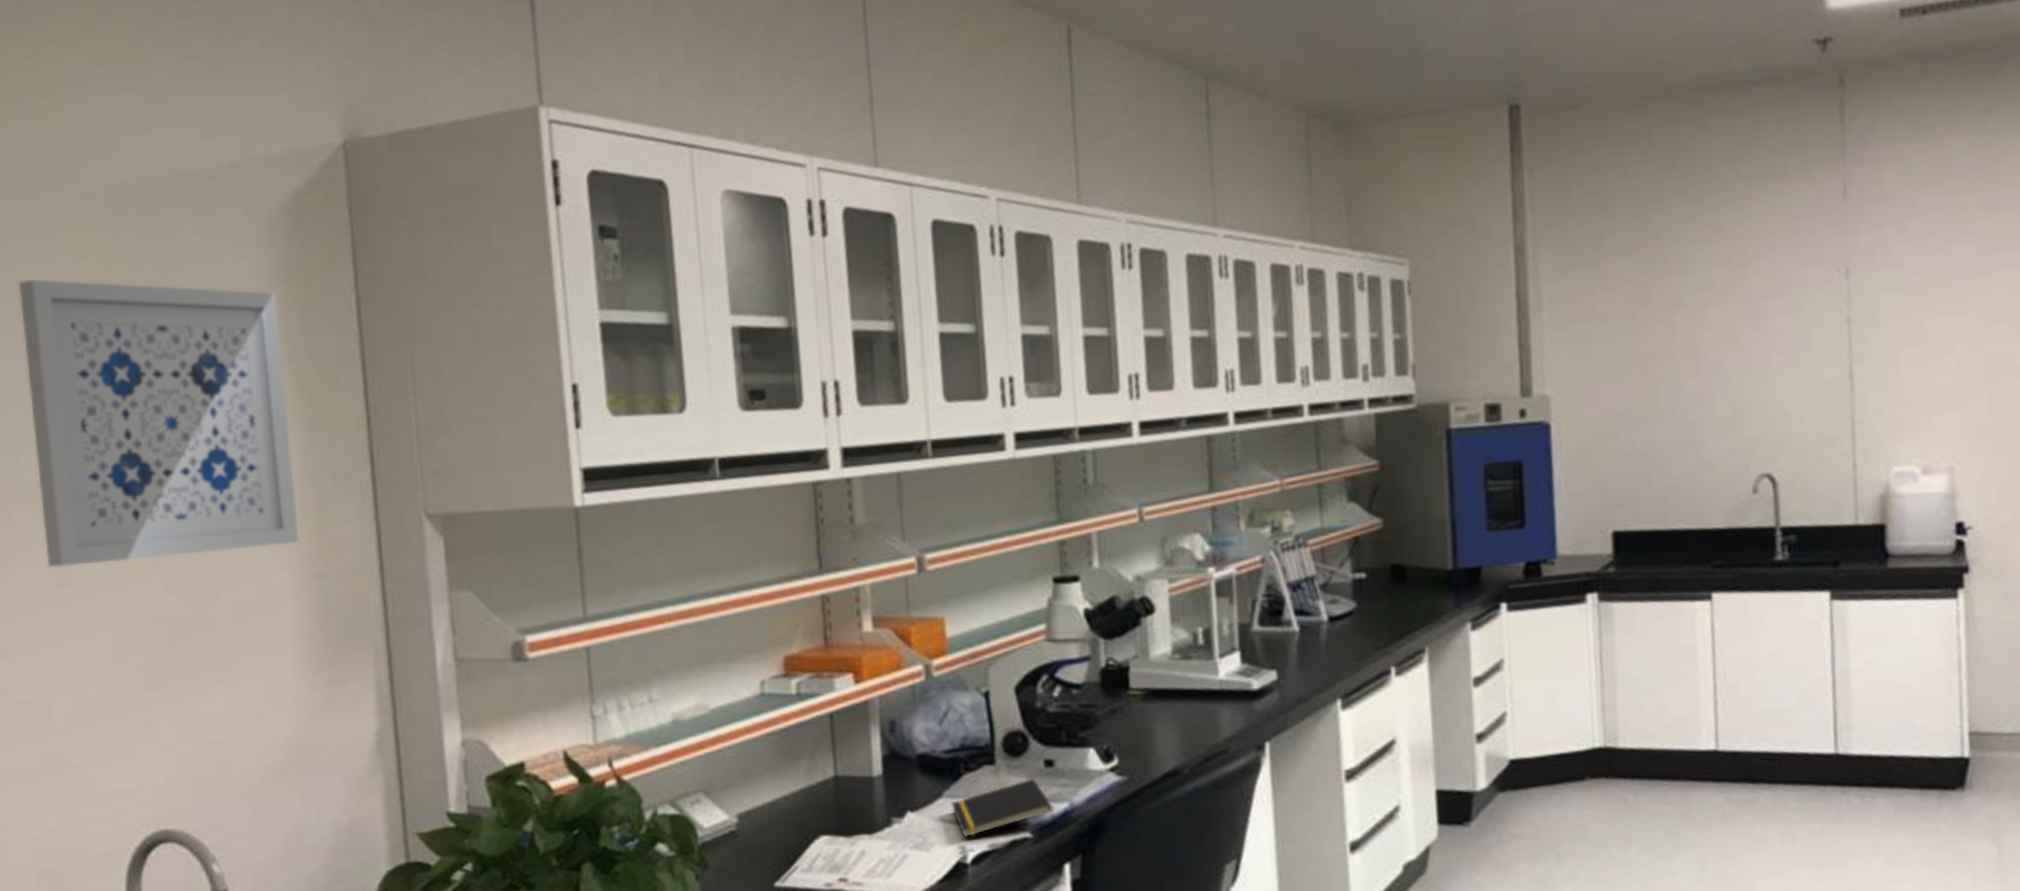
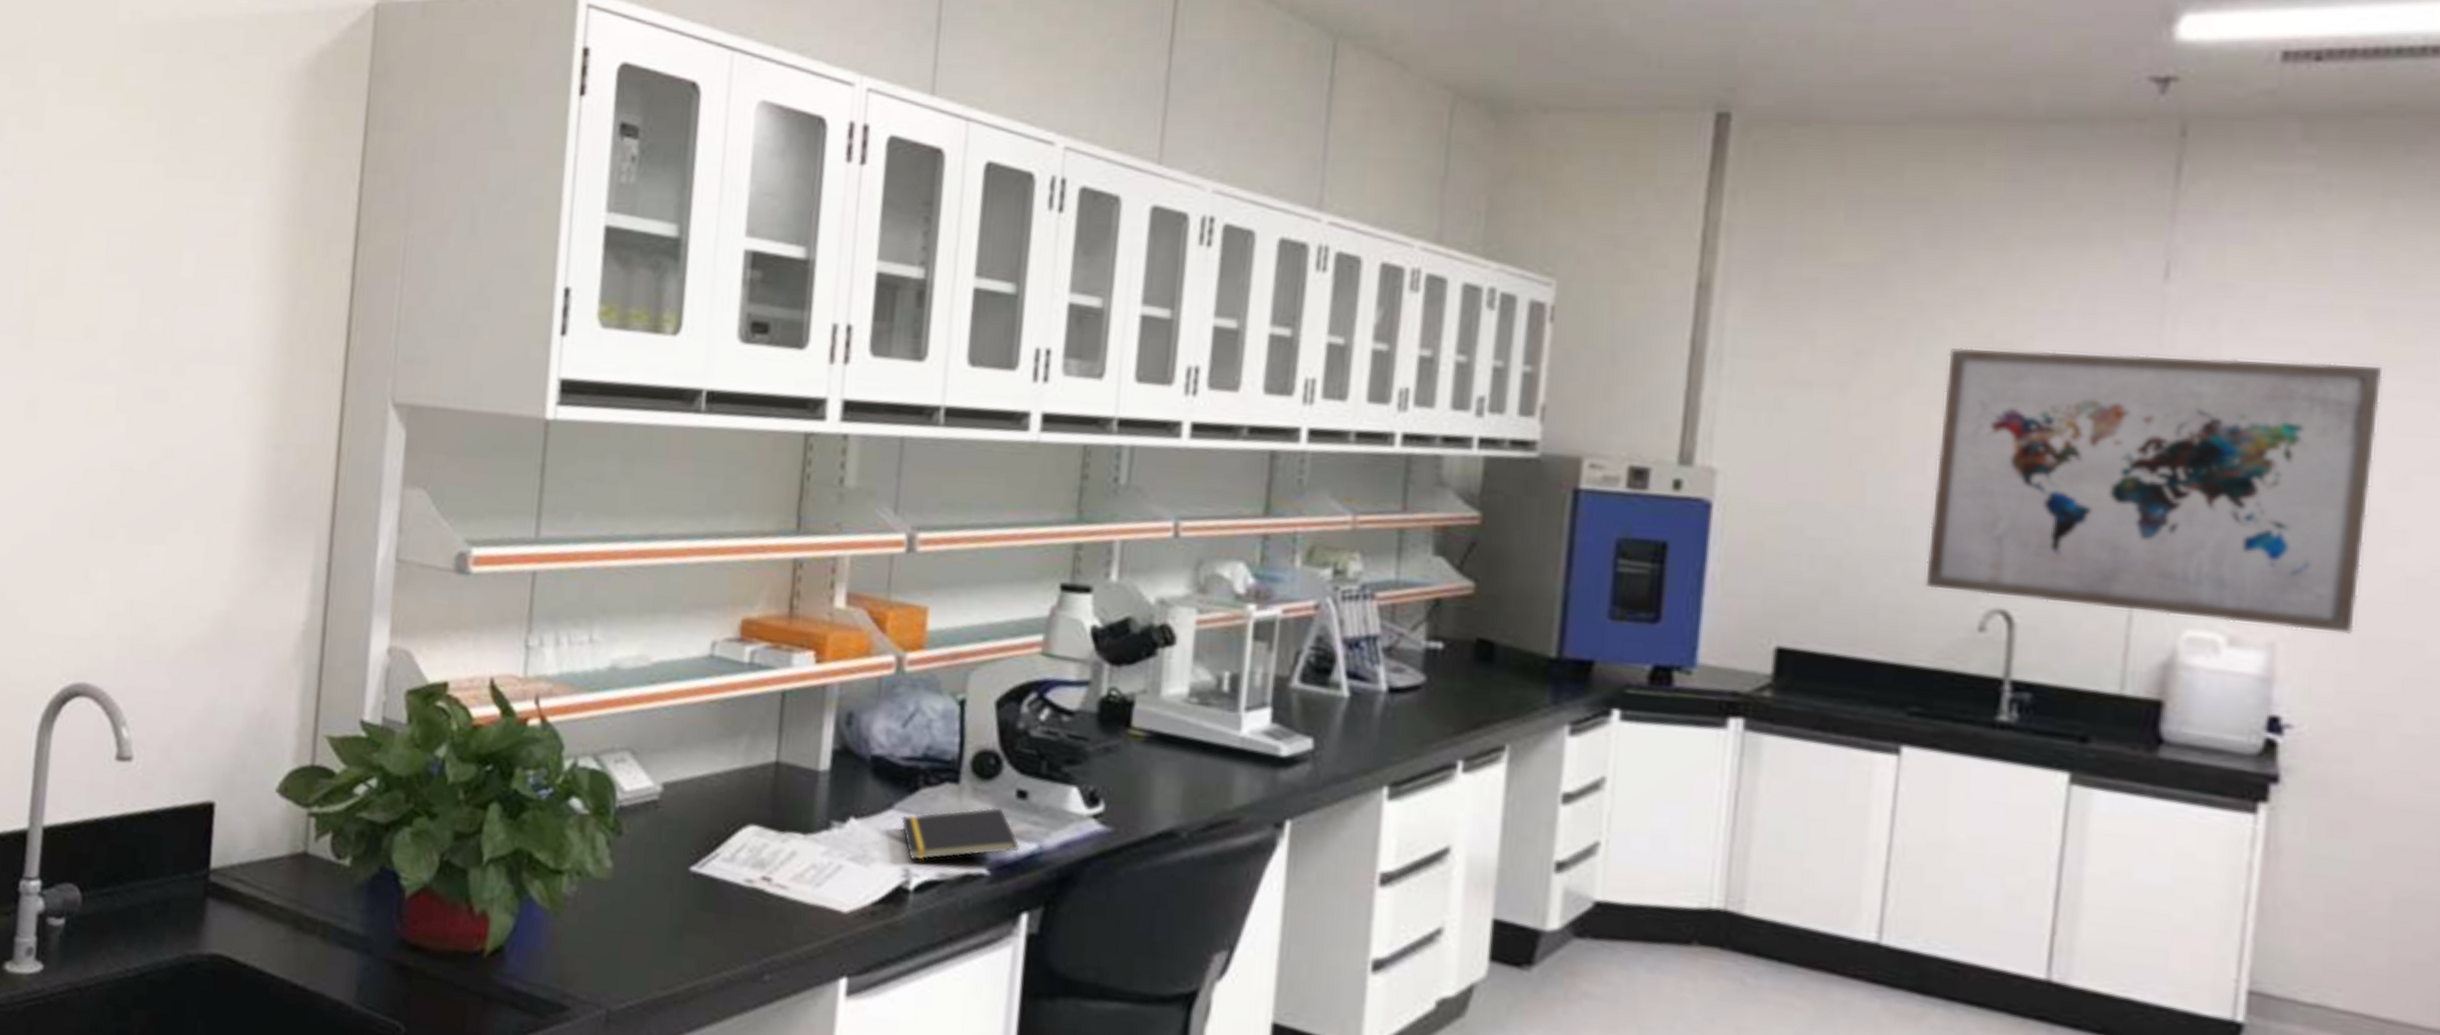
wall art: present [18,278,300,568] -> none [21,106,284,411]
wall art: none [1703,244,2003,466] -> present [1925,347,2383,634]

